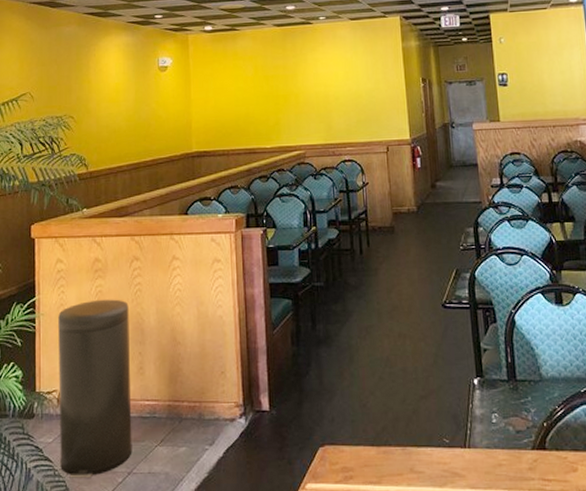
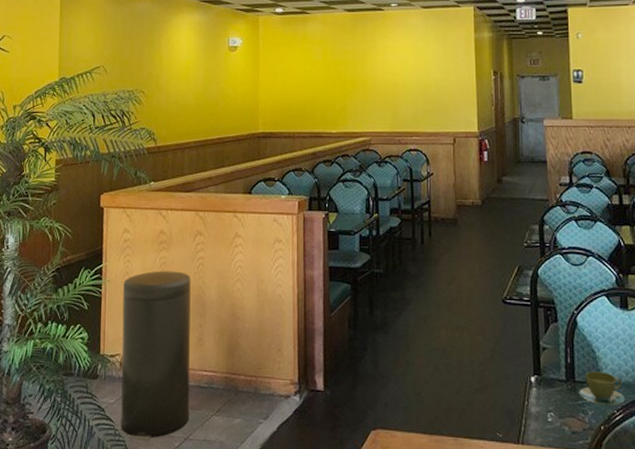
teacup: none [521,368,565,401] -> present [579,371,625,405]

